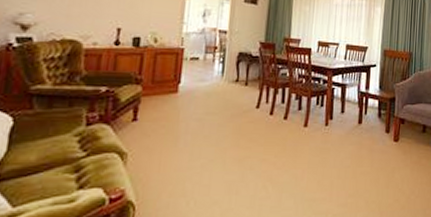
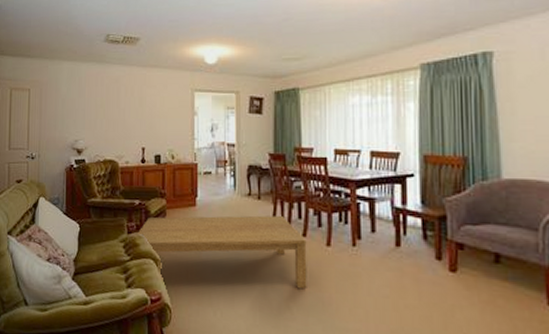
coffee table: none [97,101,287,169] -> present [135,215,307,289]

